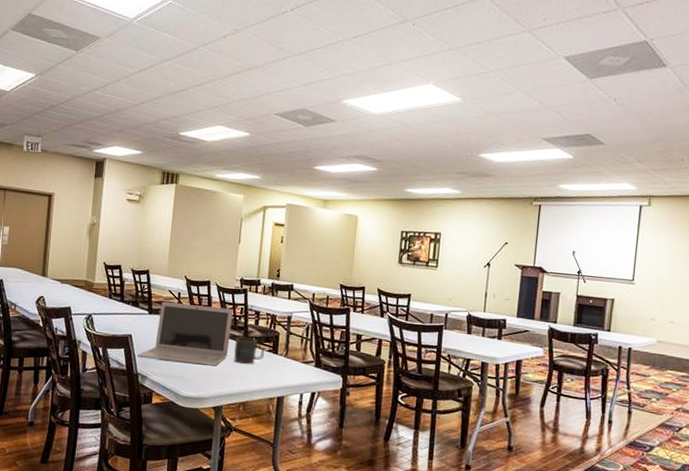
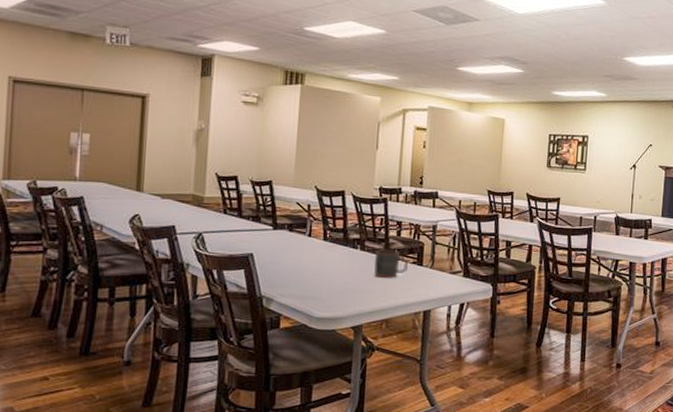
laptop: present [137,302,234,366] -> none [260,215,373,283]

